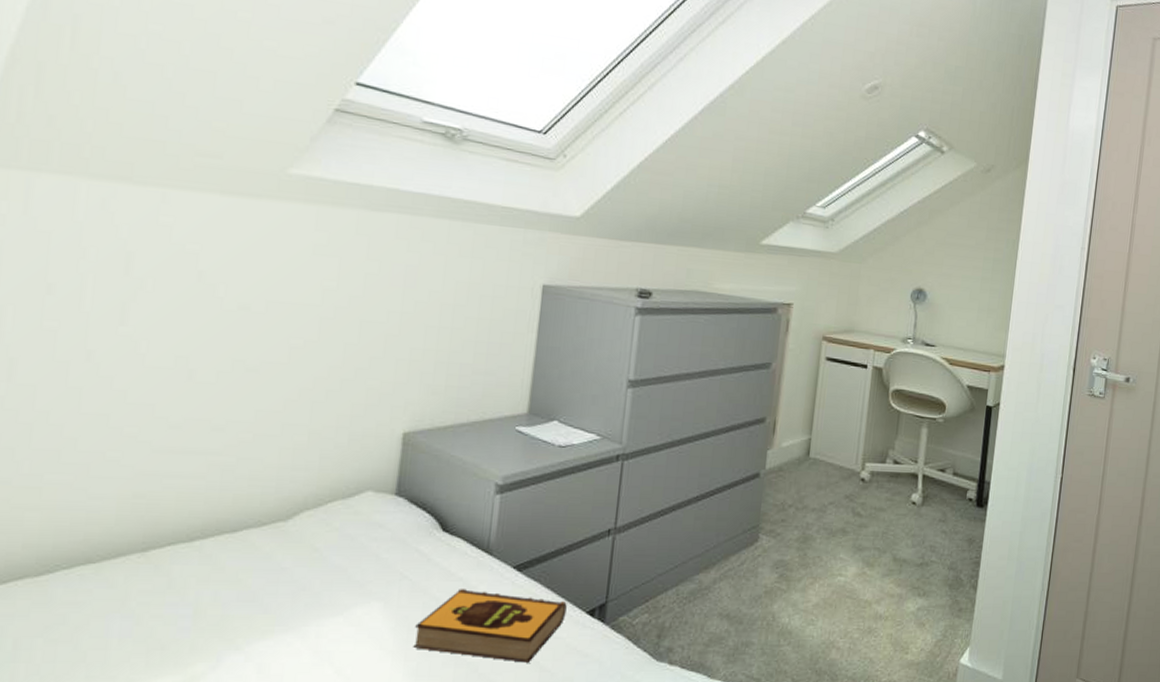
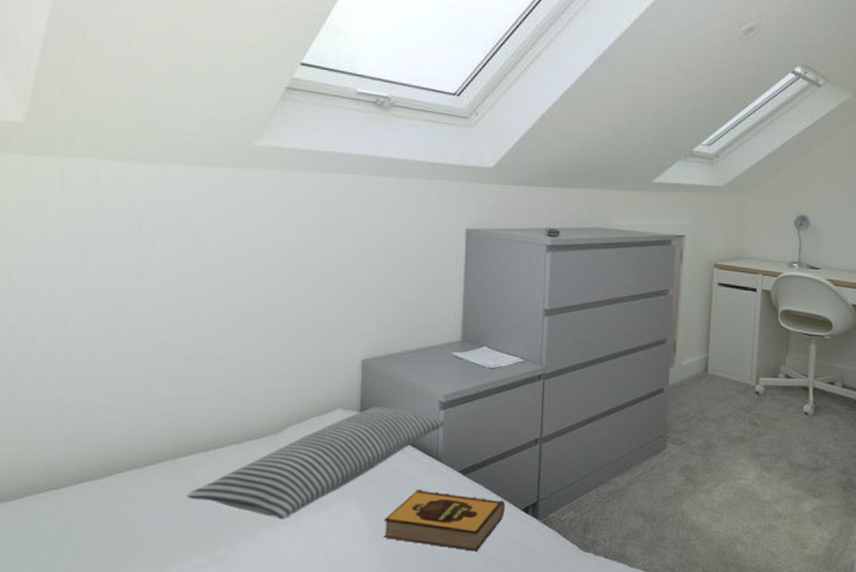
pillow: none [156,488,501,627] -> present [186,406,445,520]

